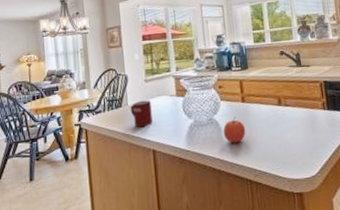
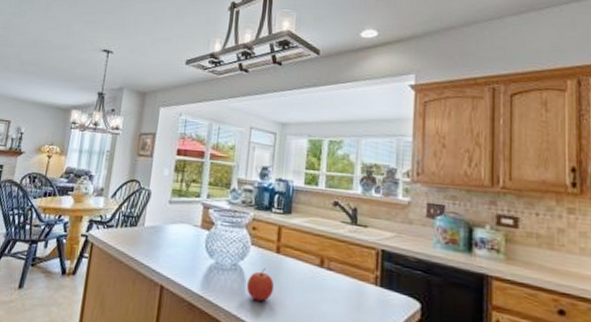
mug: present [131,100,153,128] -> none [146,223,171,256]

